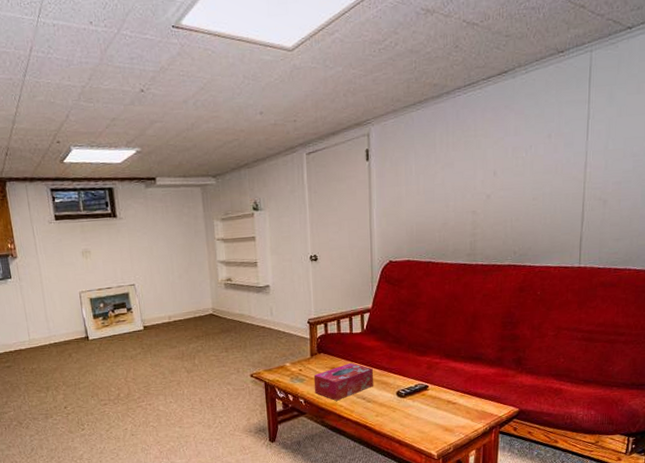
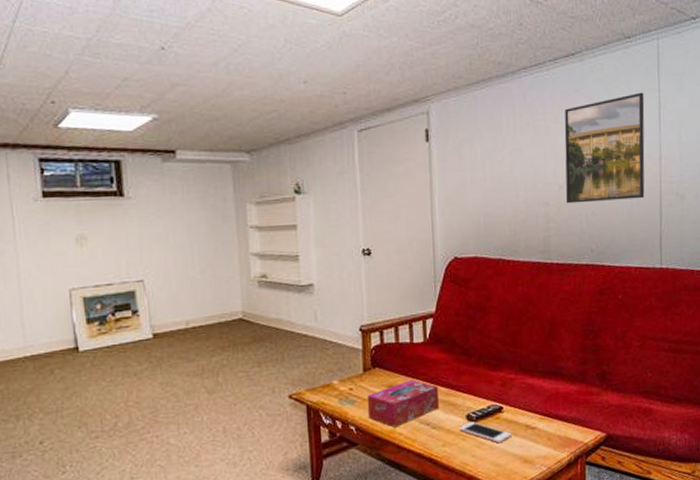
cell phone: none [390,397,435,415] -> present [458,422,512,444]
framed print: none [492,104,574,212] -> present [564,92,645,204]

